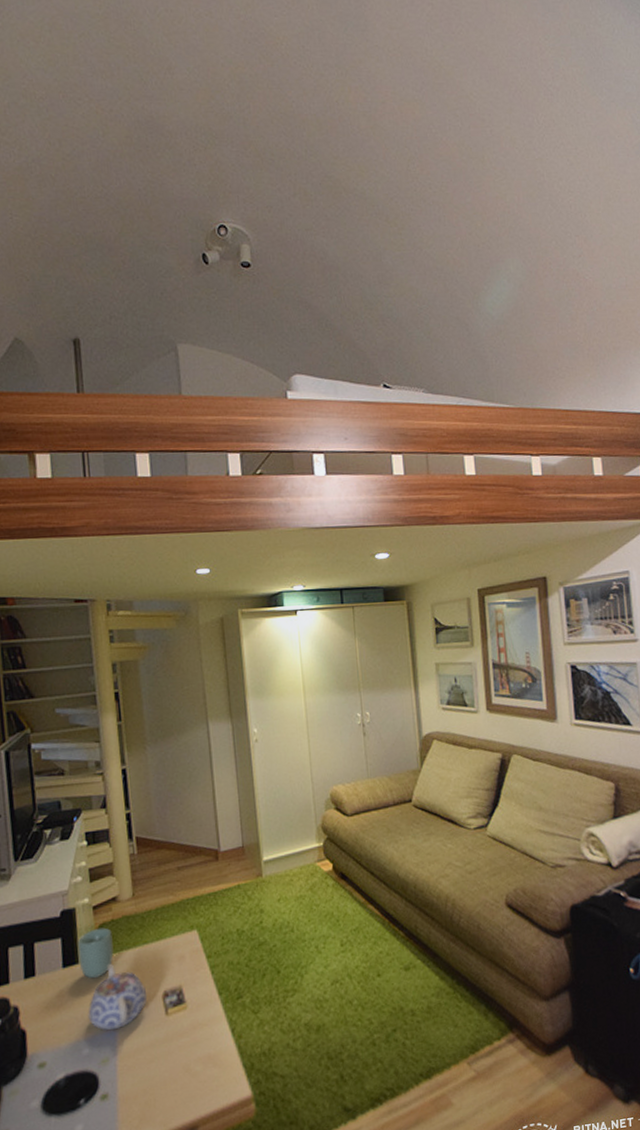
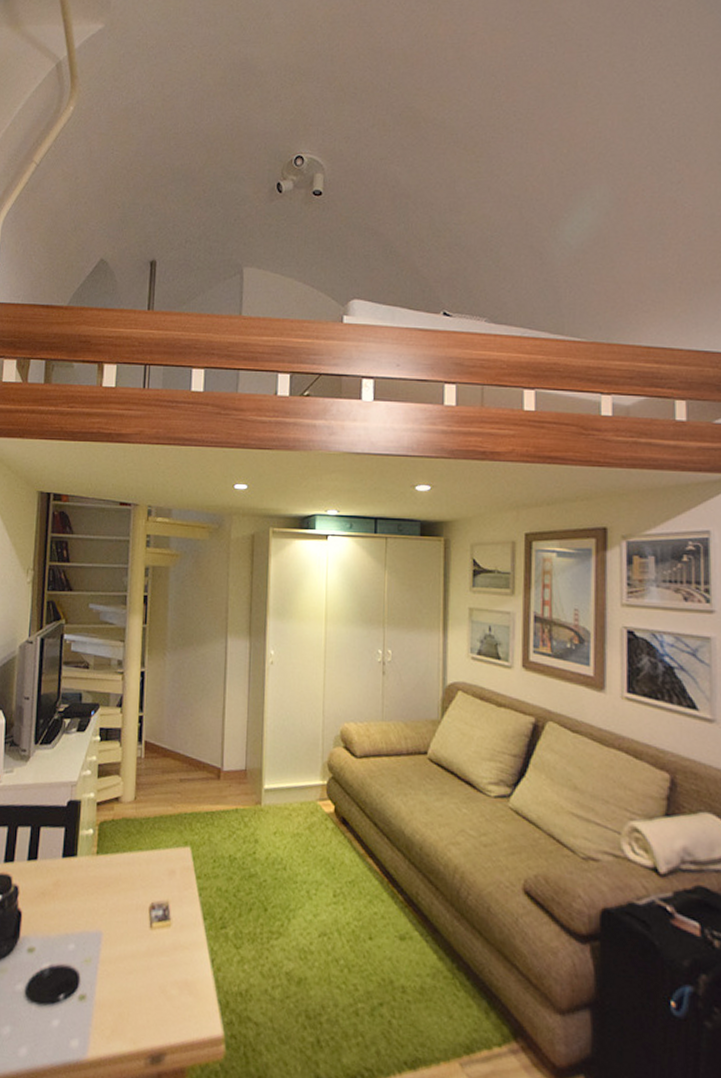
cup: present [77,927,114,979] -> none [77,825,111,875]
teapot: present [88,963,148,1031] -> none [78,863,135,932]

